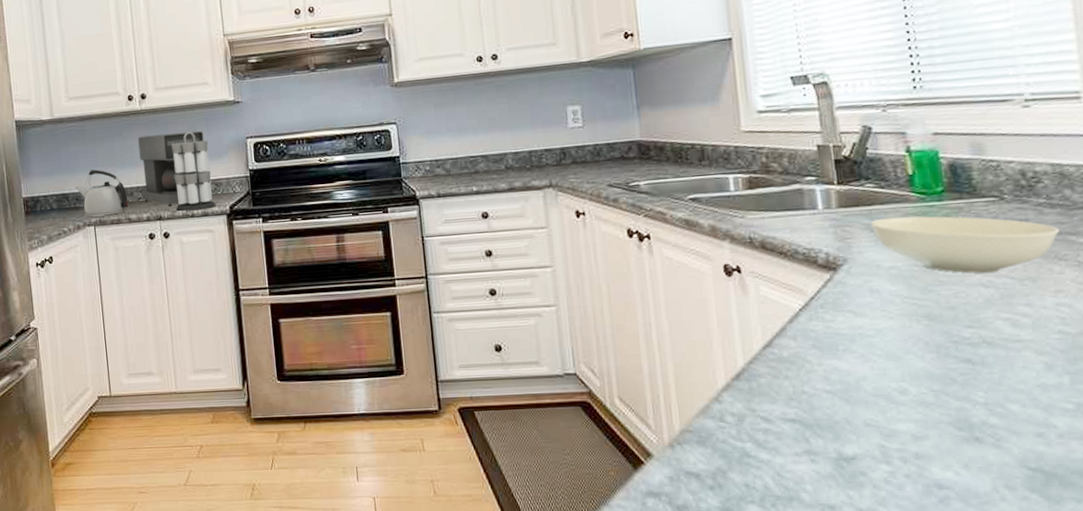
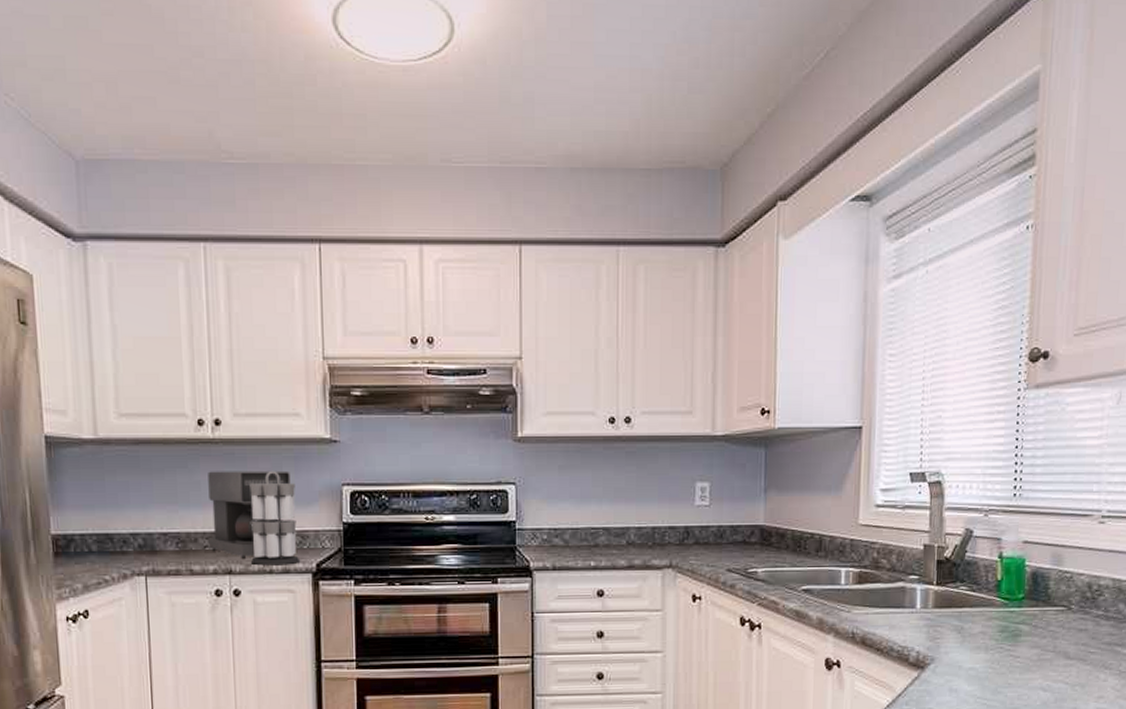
kettle: present [75,169,129,218] -> none [123,507,191,566]
bowl: present [870,216,1060,274] -> none [958,620,1110,678]

